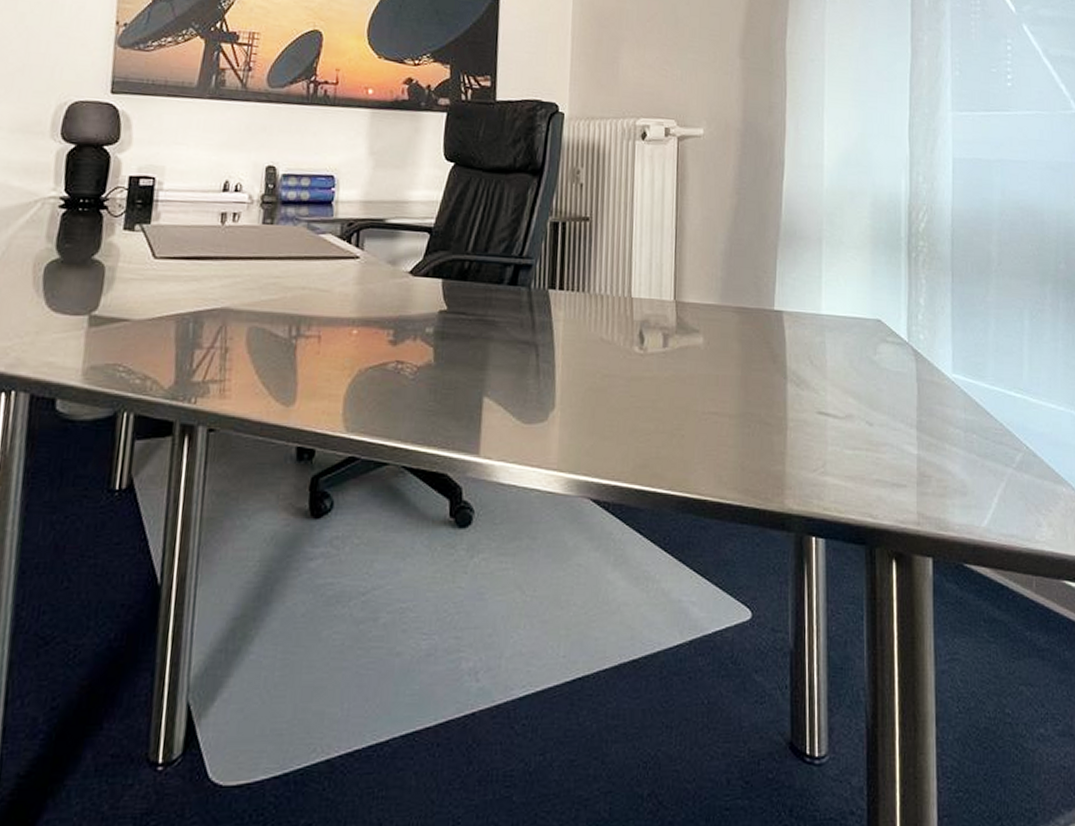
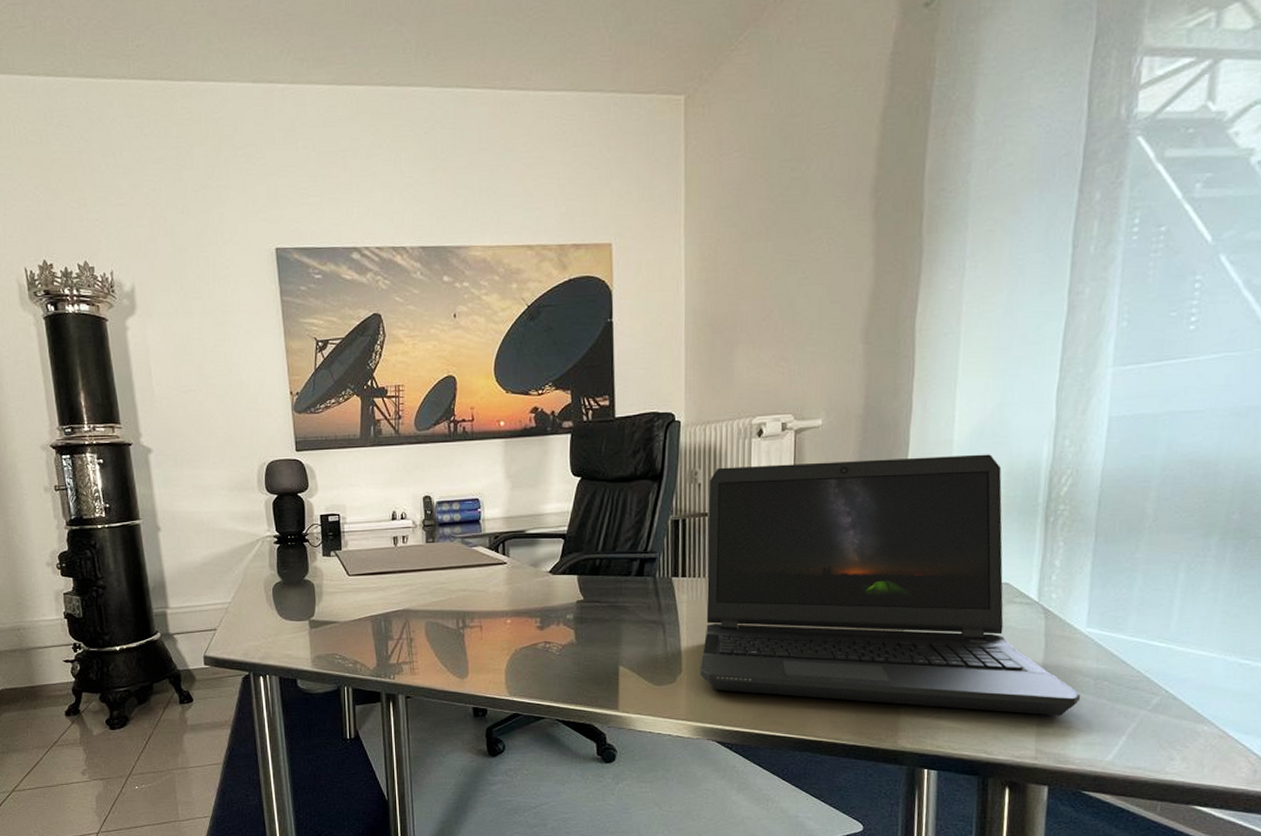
laptop computer: none [575,168,954,473] -> present [699,454,1081,716]

